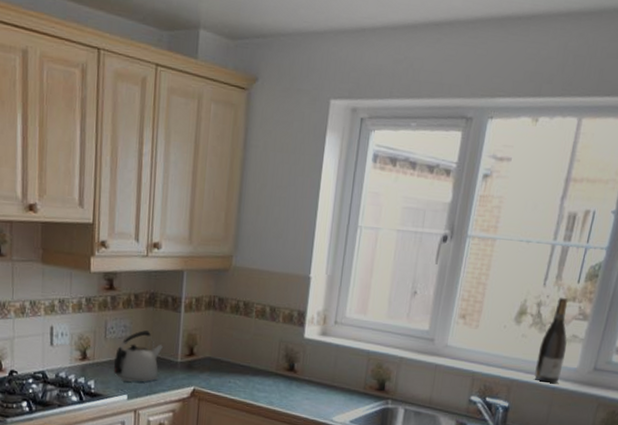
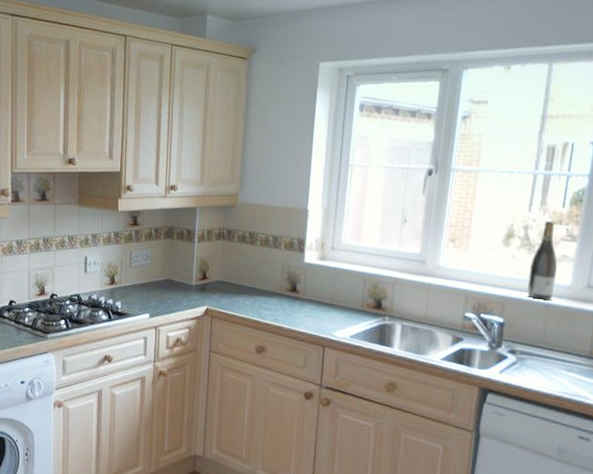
kettle: present [113,330,164,383] -> none [137,258,180,303]

